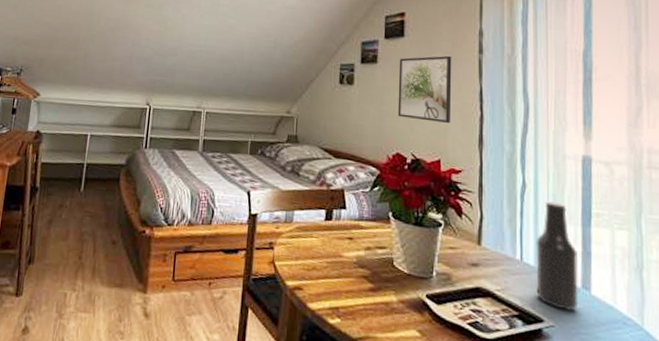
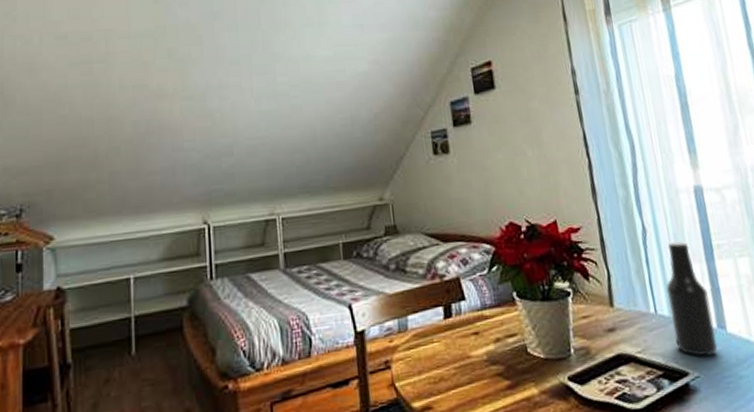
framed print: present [397,55,452,124] -> none [494,102,559,181]

